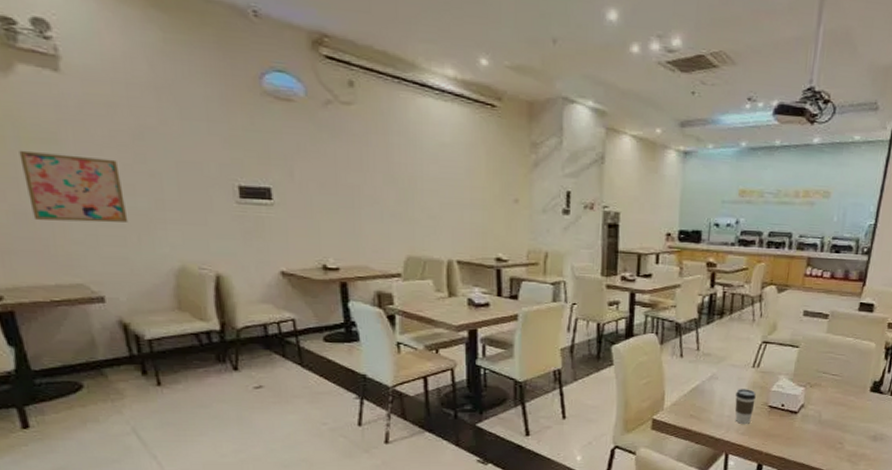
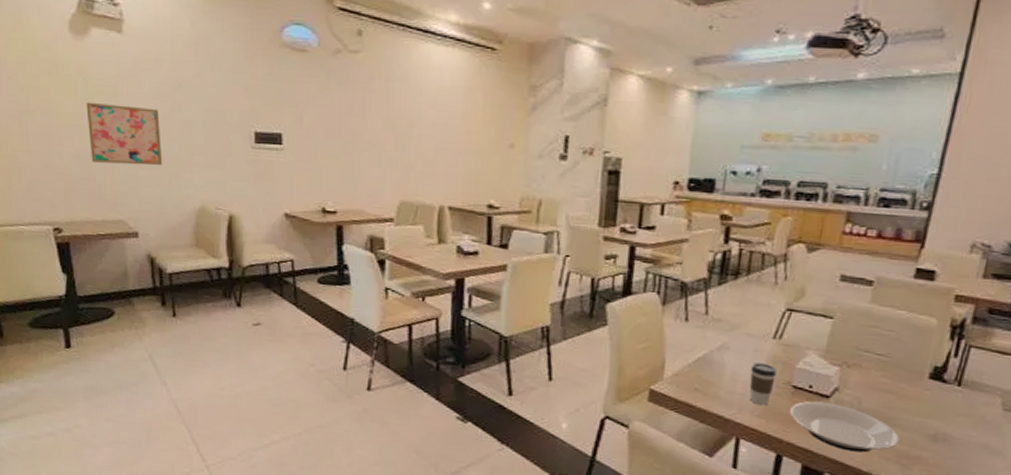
plate: none [767,417,850,455] -> present [790,401,900,453]

